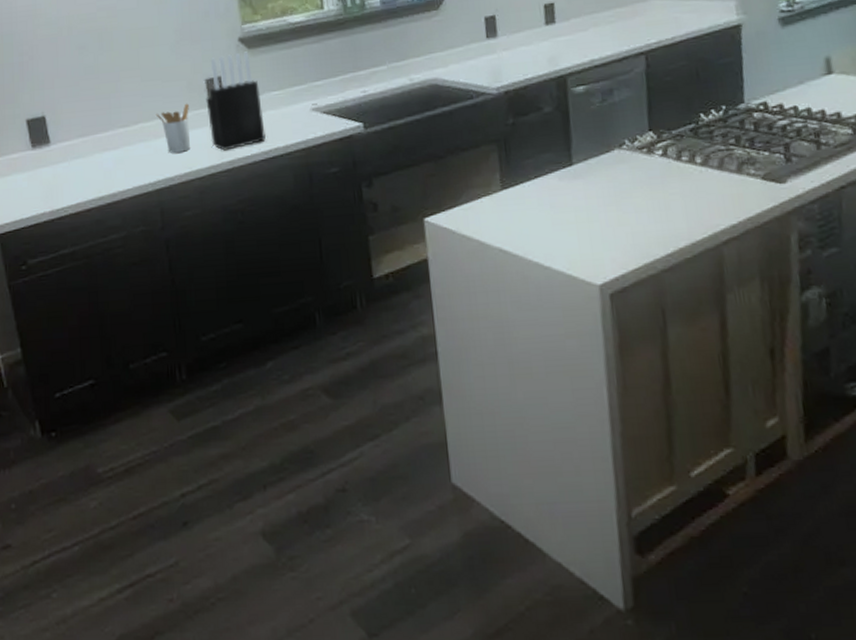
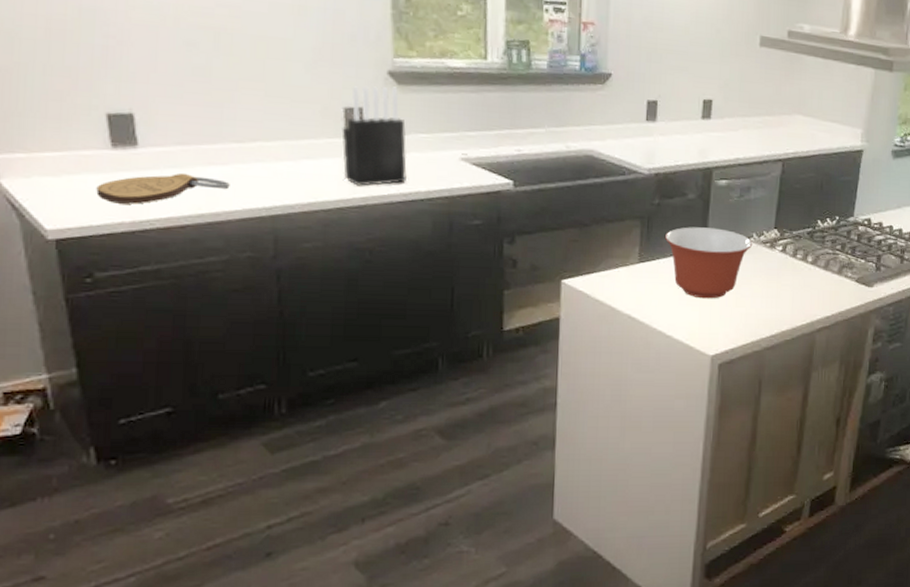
cutting board: none [24,161,122,197] -> present [96,172,230,204]
utensil holder: present [155,103,191,153] -> none [279,129,321,180]
mixing bowl: none [525,140,627,221] -> present [664,227,753,299]

